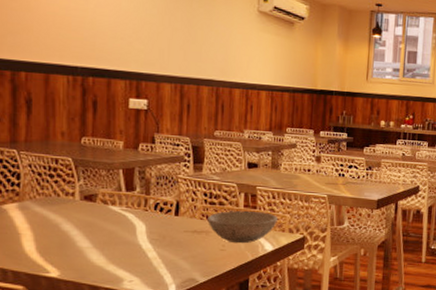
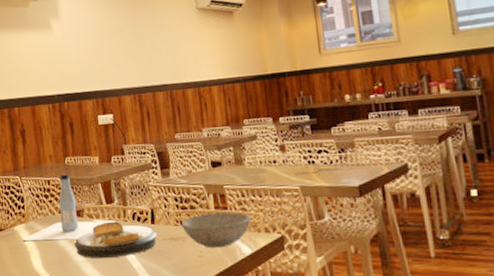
bottle: none [12,155,134,225] -> present [22,174,116,241]
plate: none [79,209,180,247] -> present [73,221,157,259]

